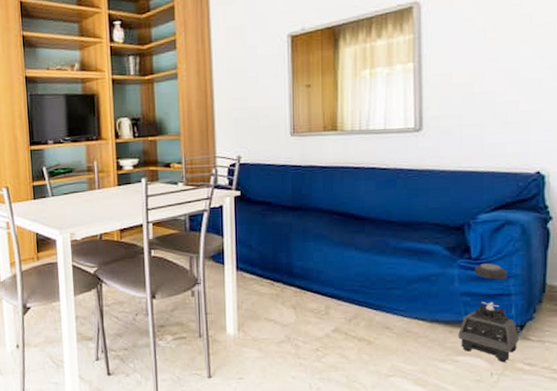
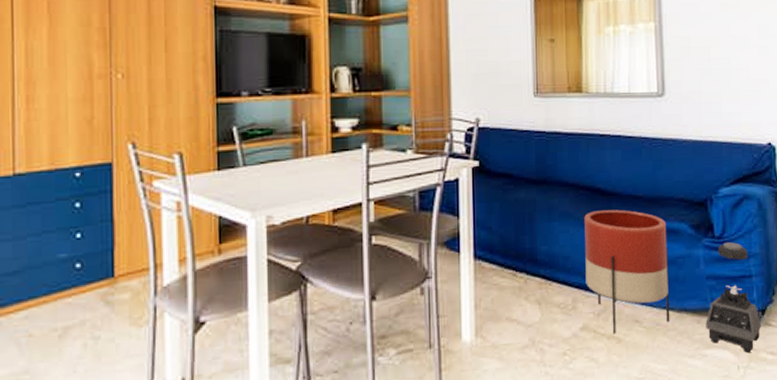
planter: none [338,232,422,337] -> present [584,209,670,334]

